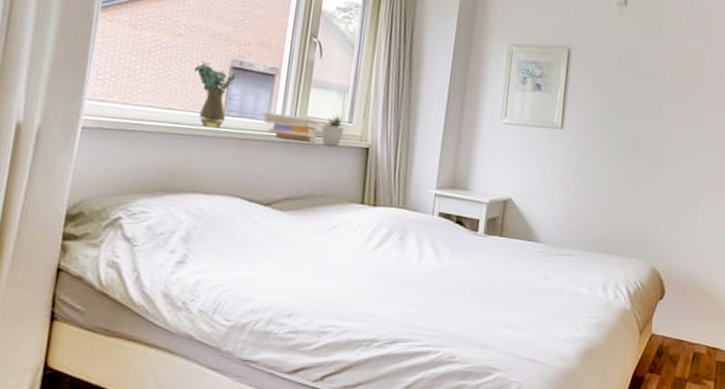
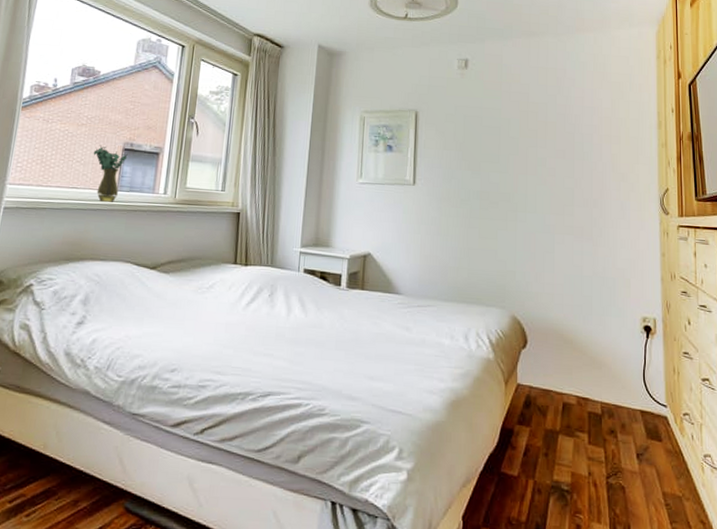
books: present [260,112,319,143] -> none [147,185,197,211]
potted plant: present [321,115,344,147] -> none [198,185,218,213]

